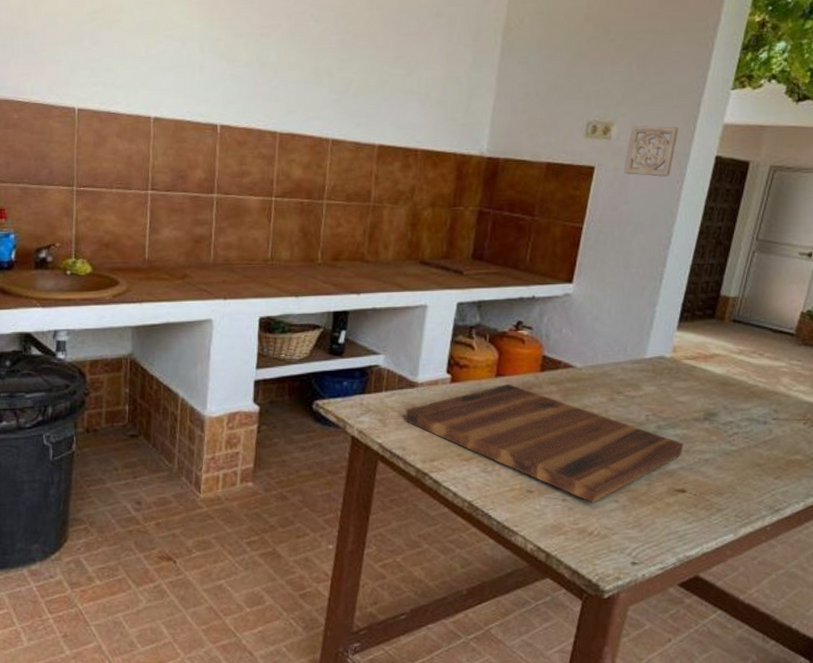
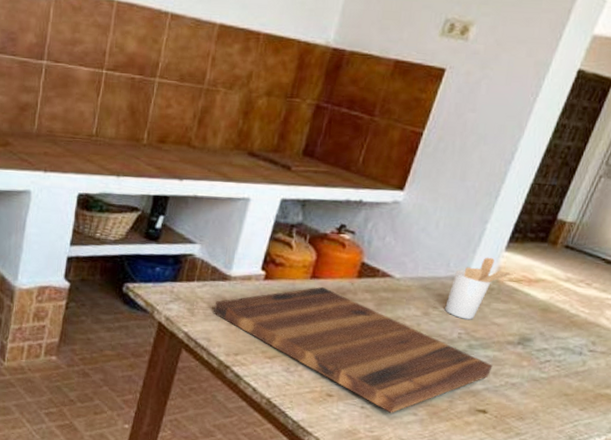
wall ornament: present [624,125,679,178] -> none [476,27,543,88]
utensil holder: none [629,338,690,401] -> present [444,257,516,320]

